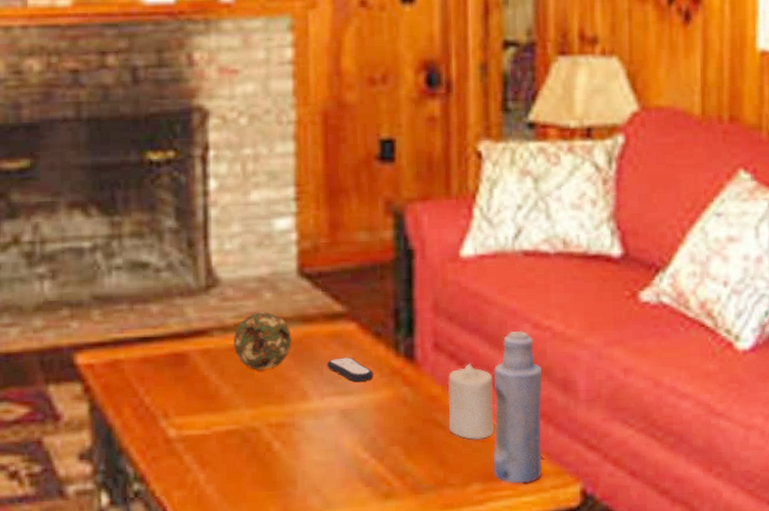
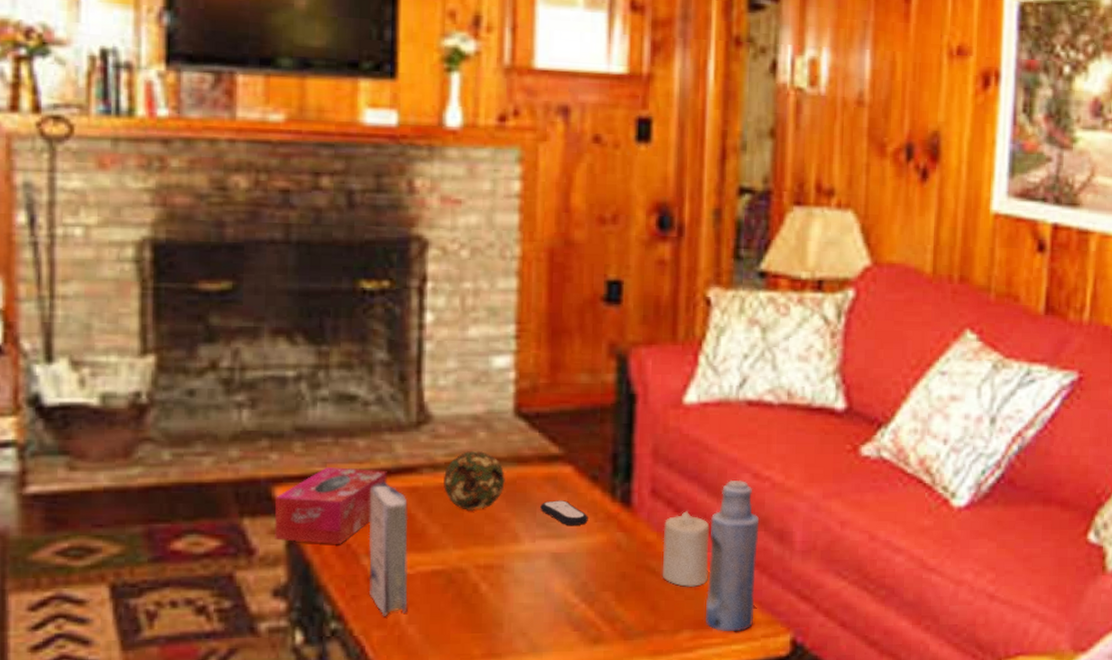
tissue box: none [77,333,180,408] -> present [274,467,387,544]
book: none [165,346,205,477] -> present [368,483,409,616]

